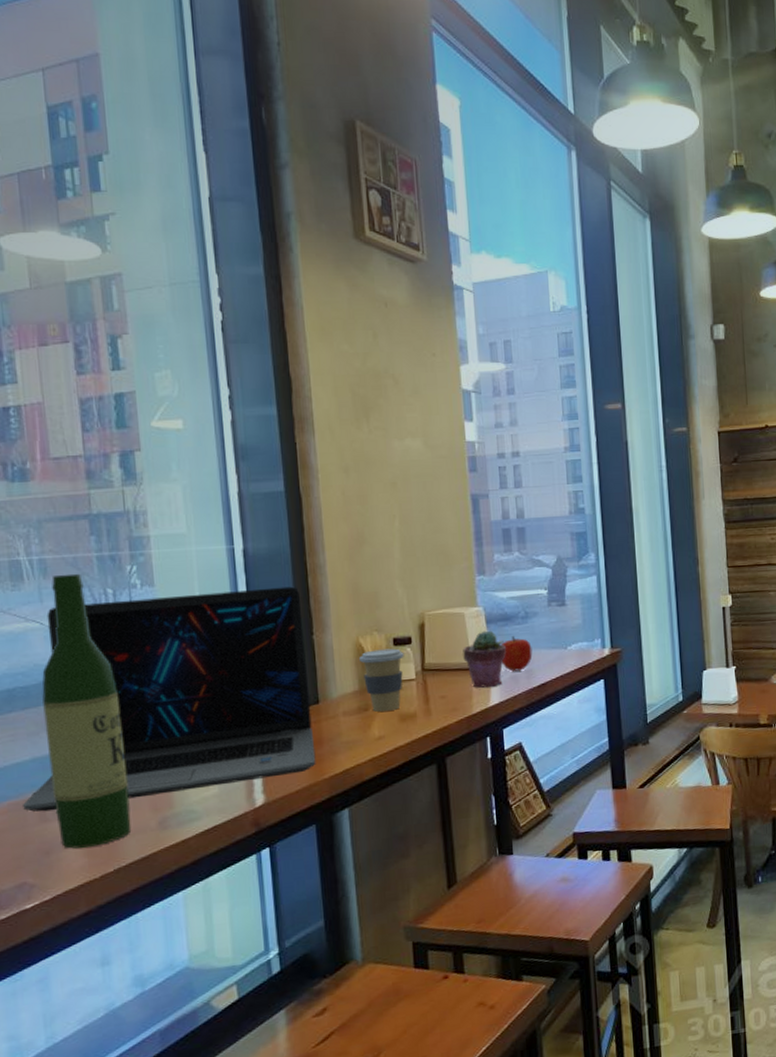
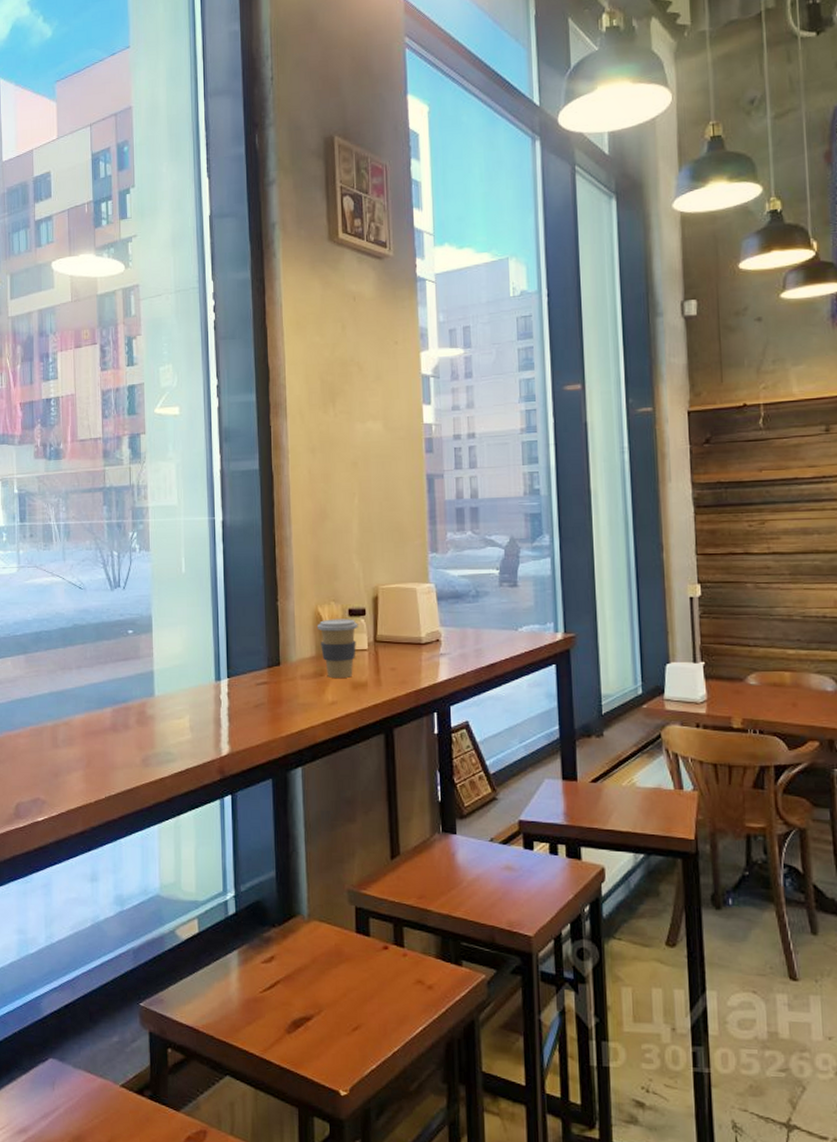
laptop: present [23,586,316,812] -> none [41,556,275,739]
wine bottle: present [42,573,132,849] -> none [60,537,121,774]
potted succulent: present [463,630,506,688] -> none [413,607,456,663]
fruit: present [501,636,533,672] -> none [451,614,482,650]

